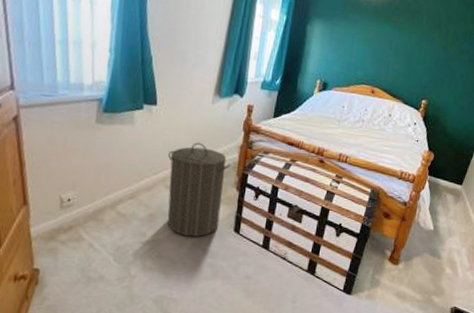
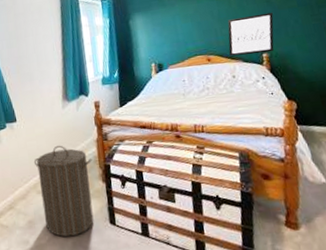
wall art: none [393,55,445,100] -> present [227,12,274,56]

